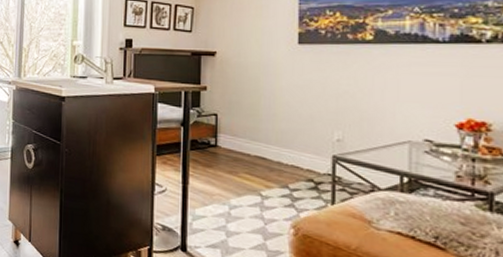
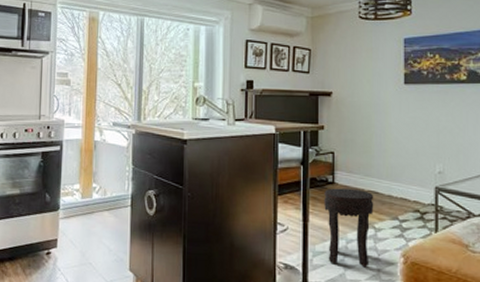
side table: none [205,151,261,236] -> present [324,188,374,268]

